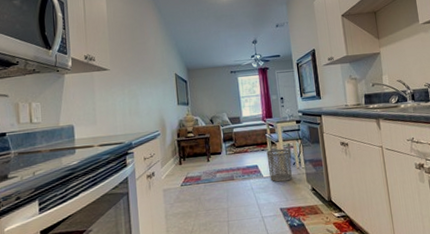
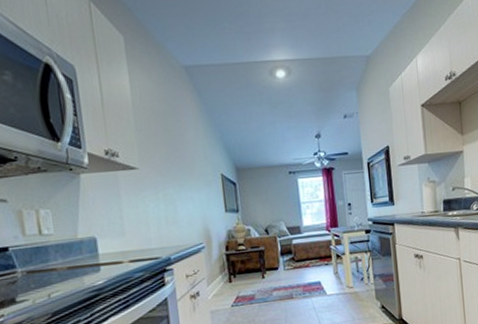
waste bin: present [266,148,292,182] -> none [330,262,360,300]

